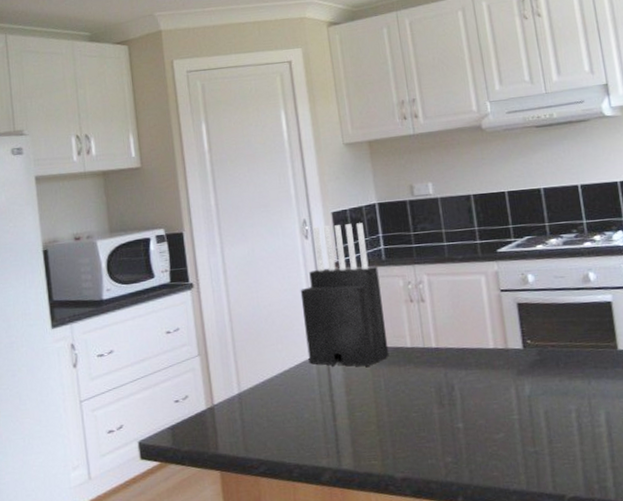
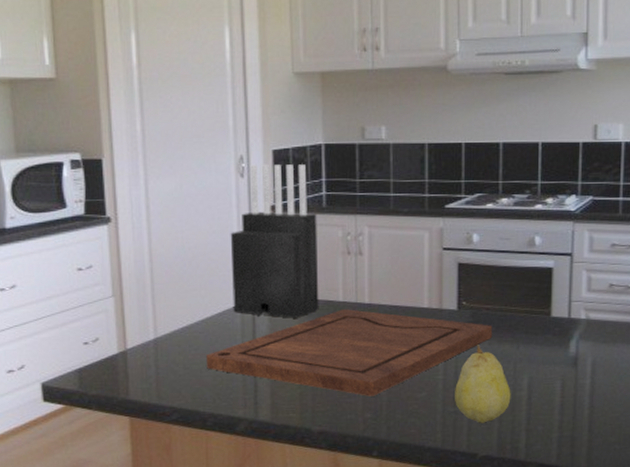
cutting board: none [287,354,562,440] -> present [206,309,493,396]
fruit: none [532,382,591,463] -> present [455,345,511,423]

